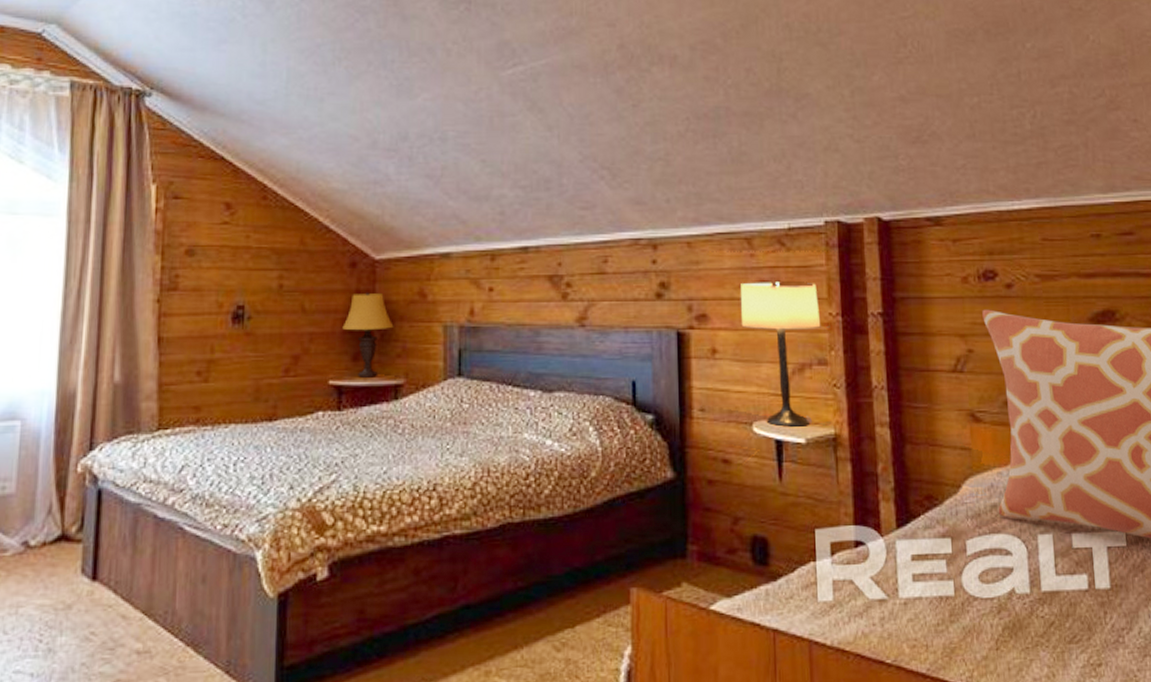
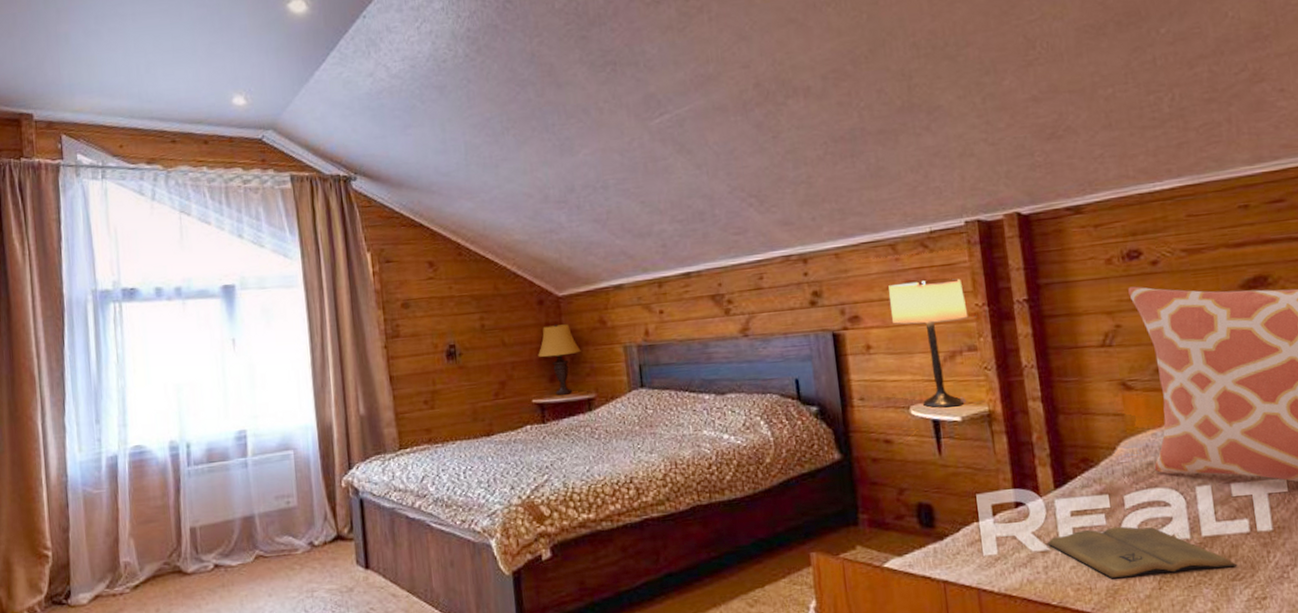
book: none [884,575,1075,636] -> present [1046,526,1238,579]

